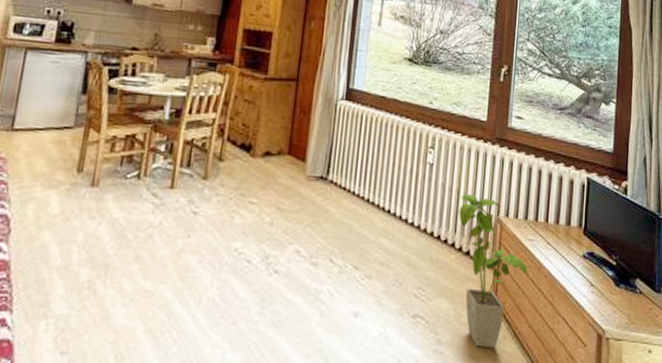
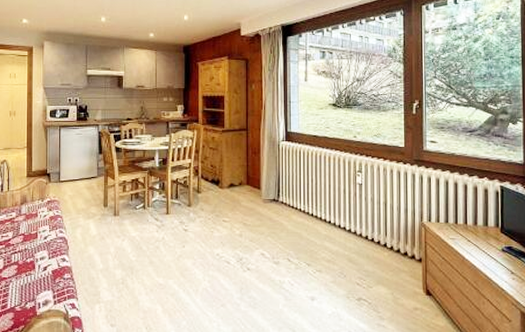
house plant: present [459,193,531,349] -> none [387,205,455,323]

